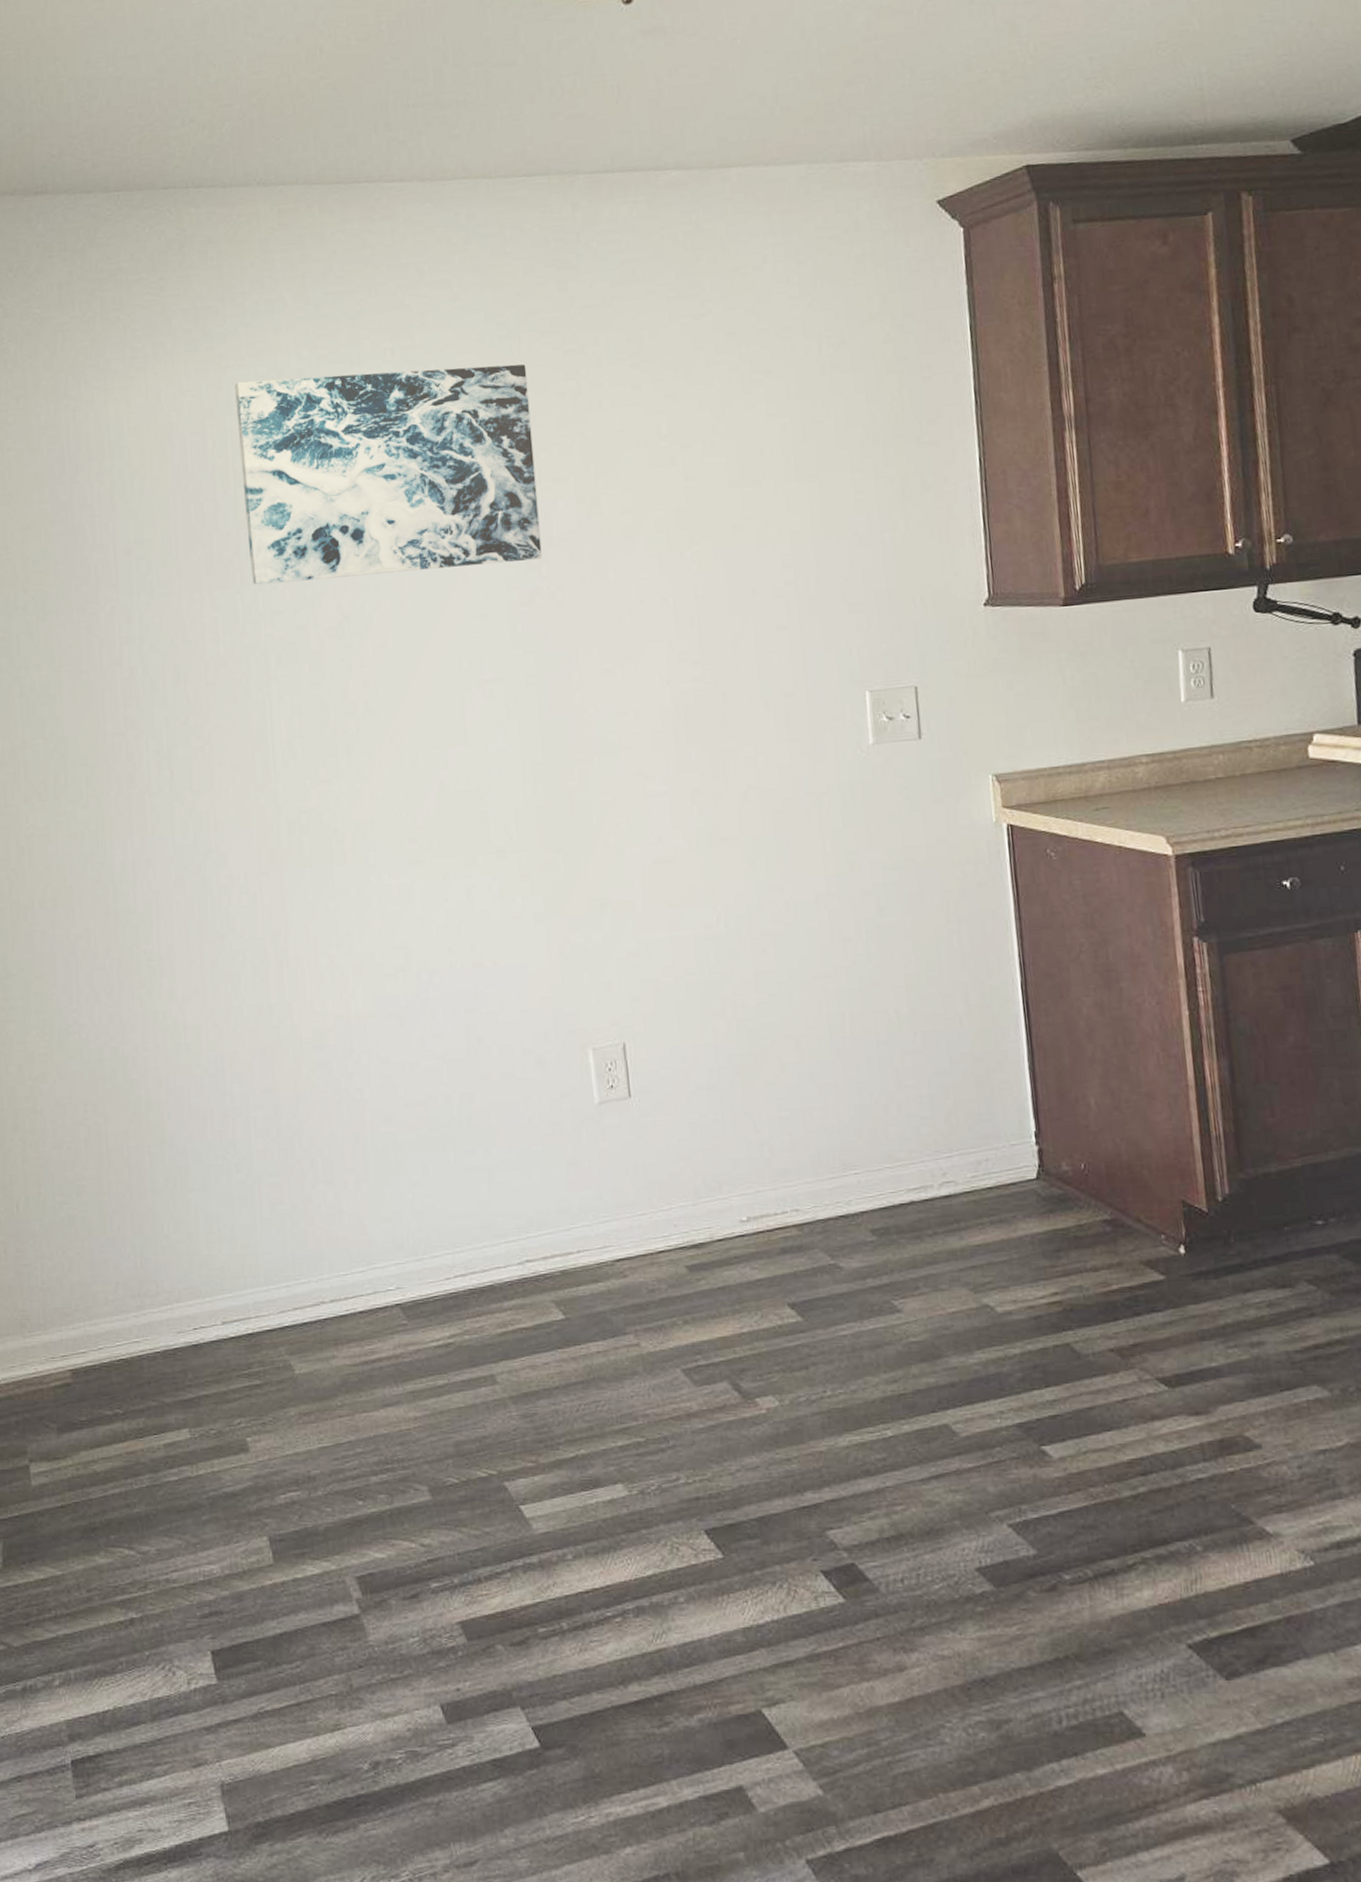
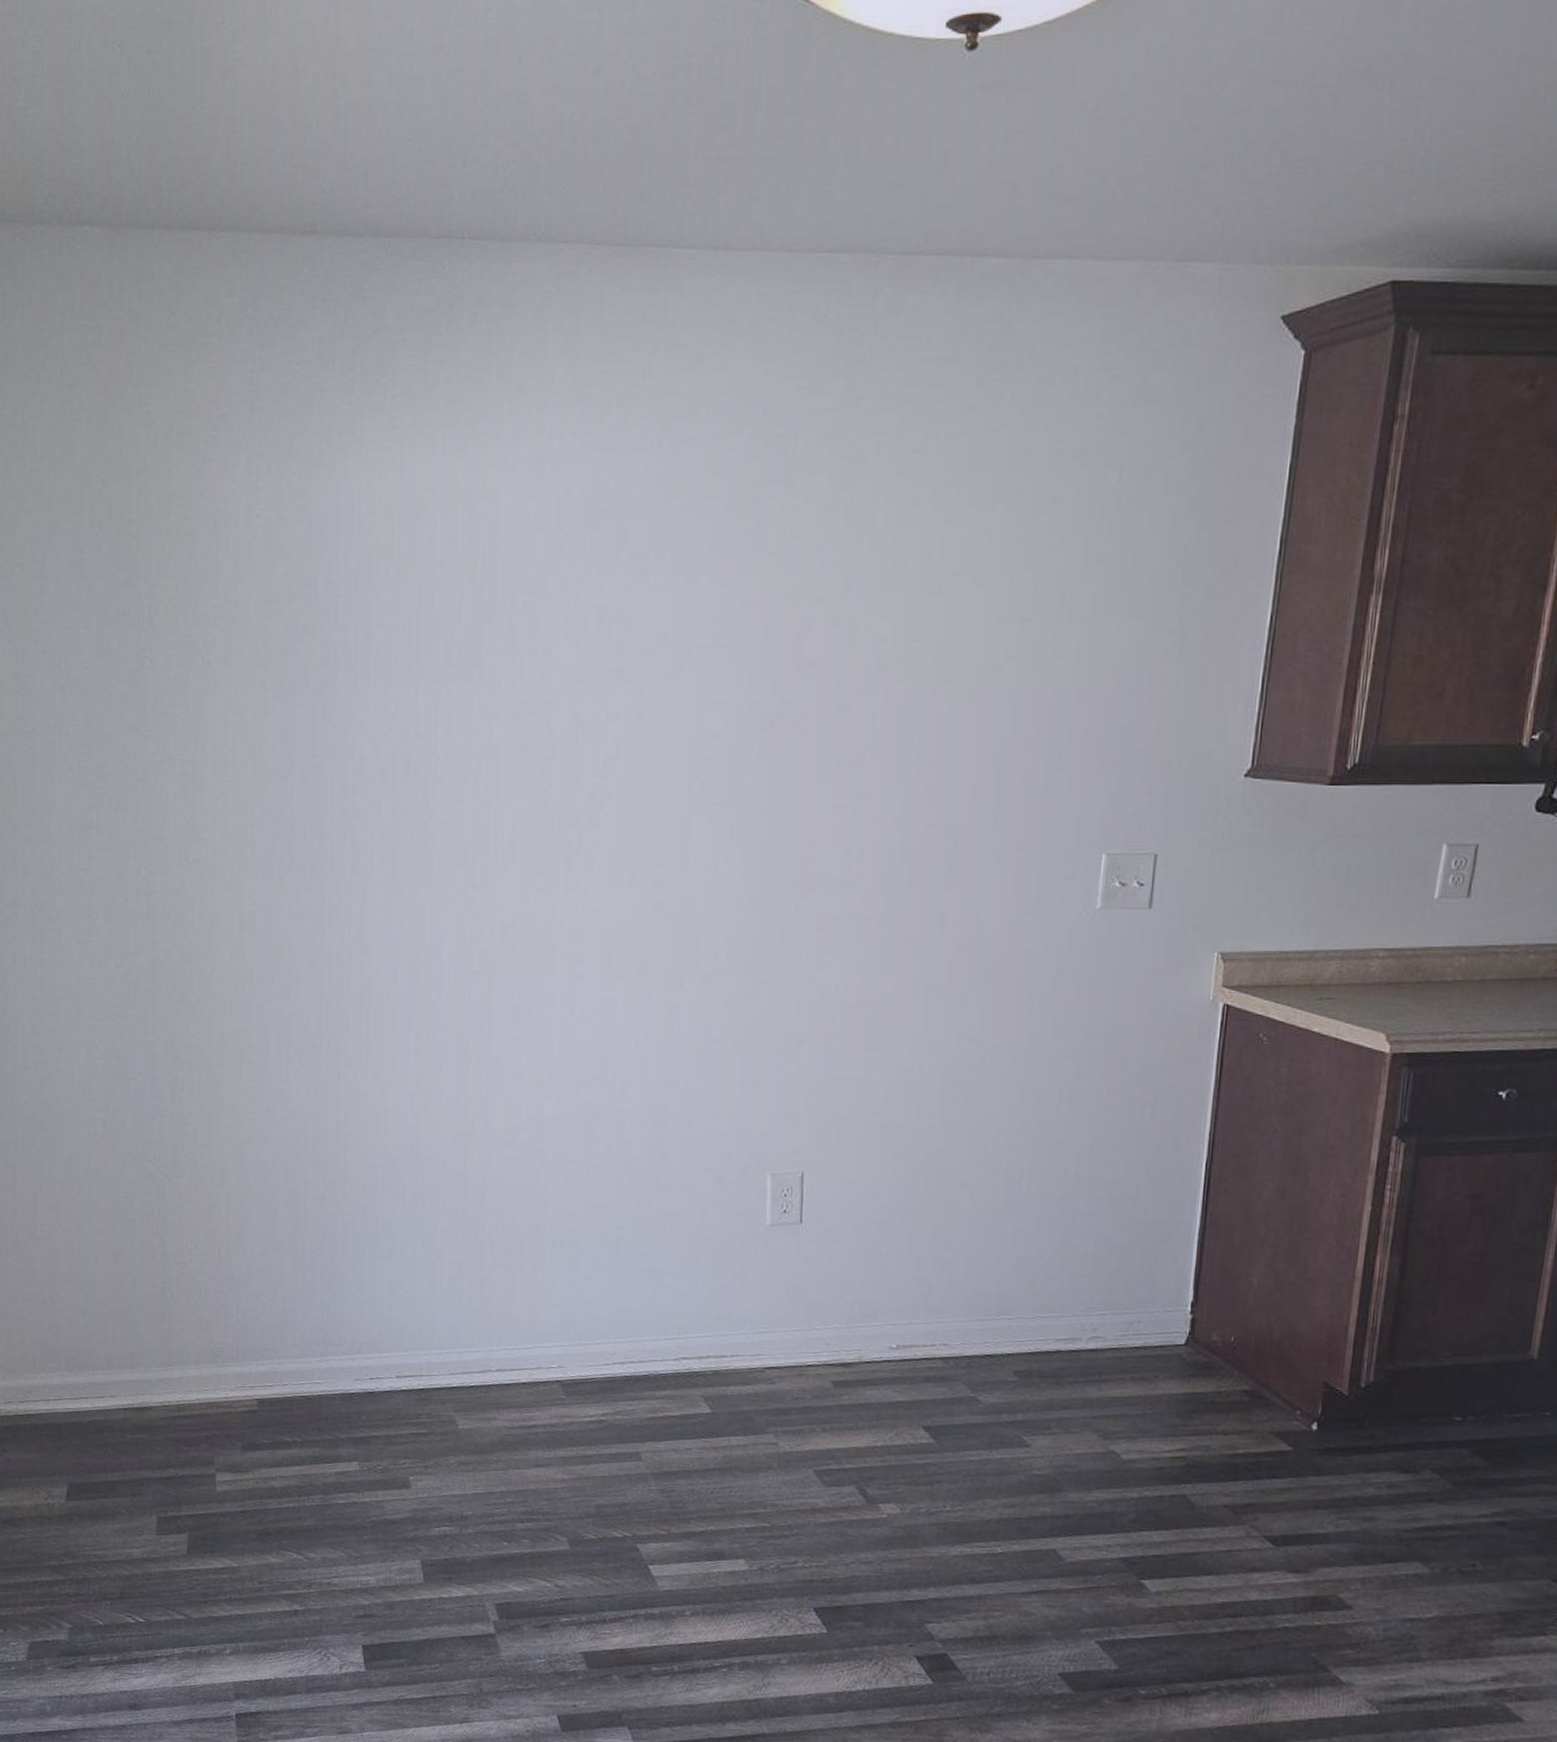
wall art: present [235,364,542,585] -> none [490,462,800,683]

